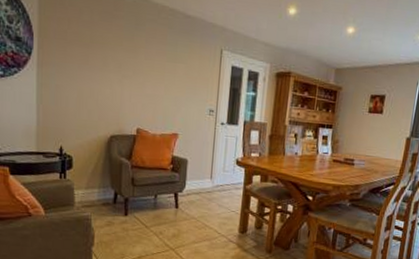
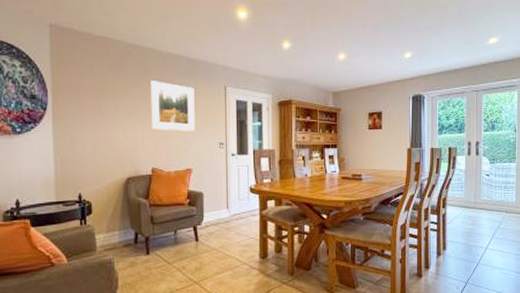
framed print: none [140,35,189,94] -> present [150,81,195,131]

